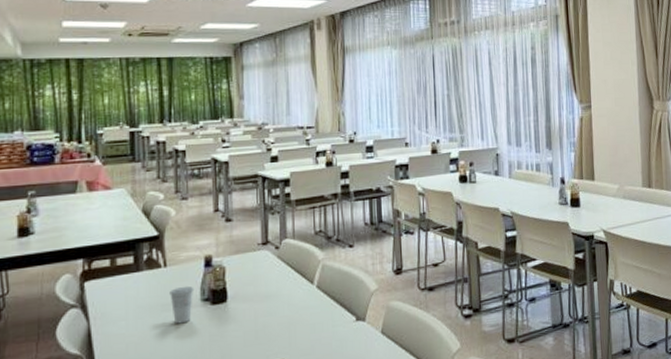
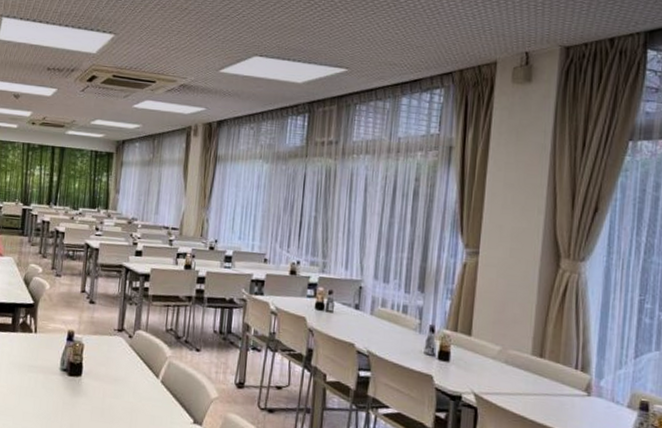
cup: present [170,285,194,324] -> none [36,353,56,387]

